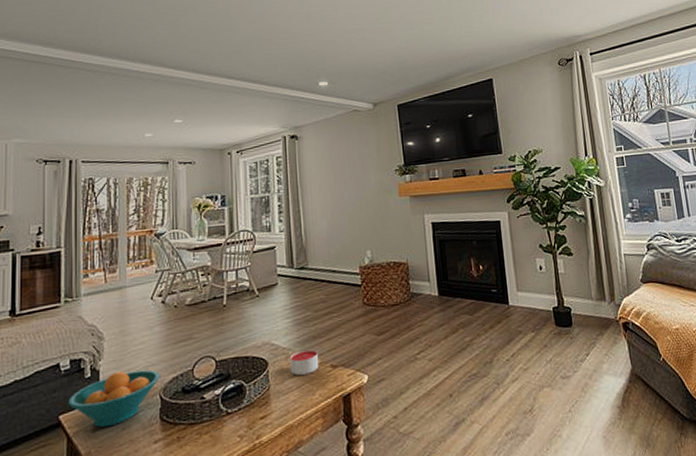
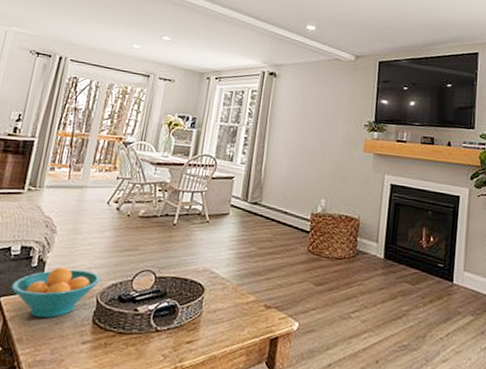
candle: present [289,349,319,375] -> none [224,283,255,309]

